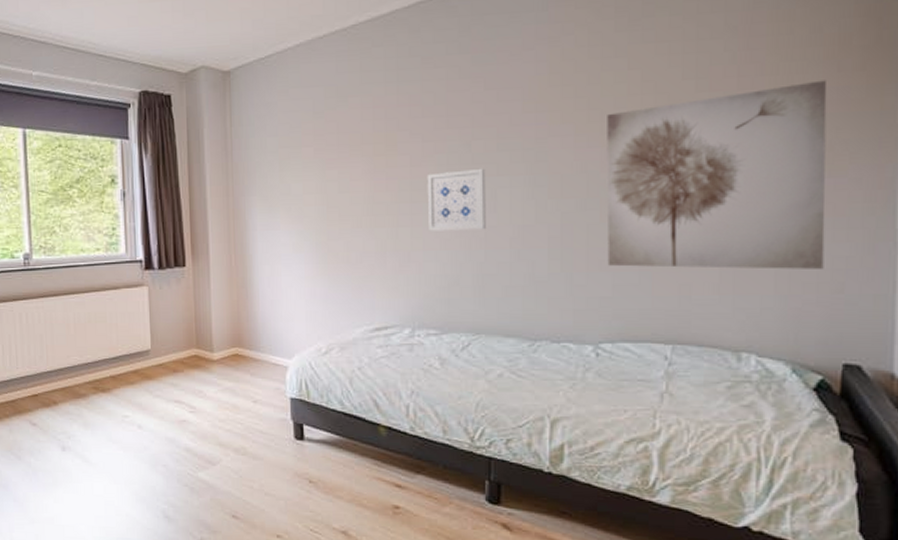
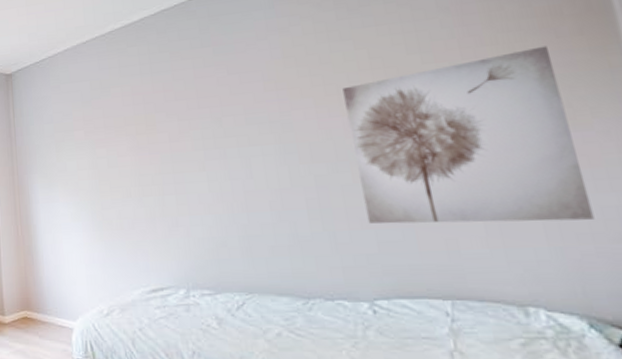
wall art: present [427,168,486,231] -> none [185,140,245,198]

